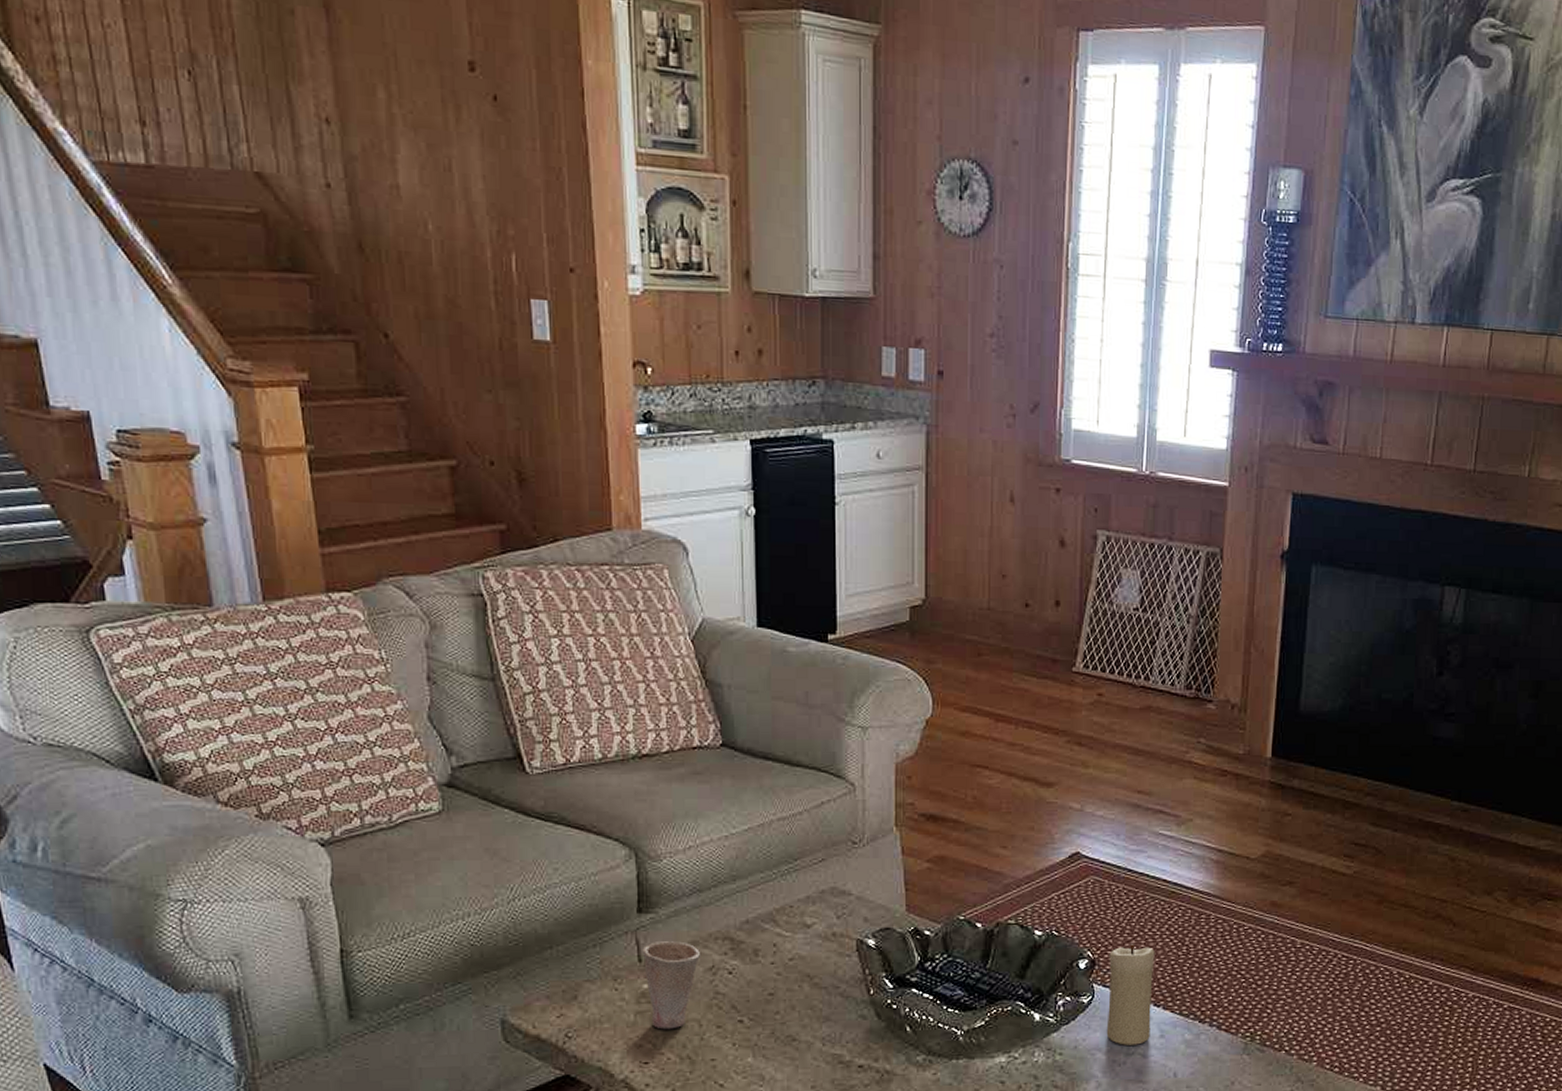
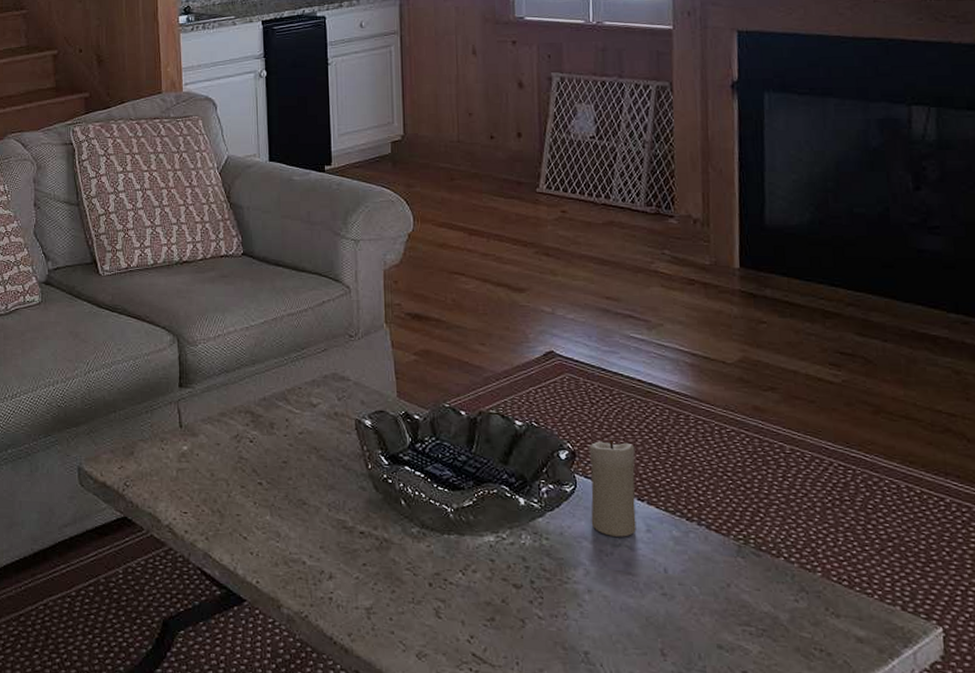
cup: present [642,941,700,1030] -> none [182,411,227,486]

